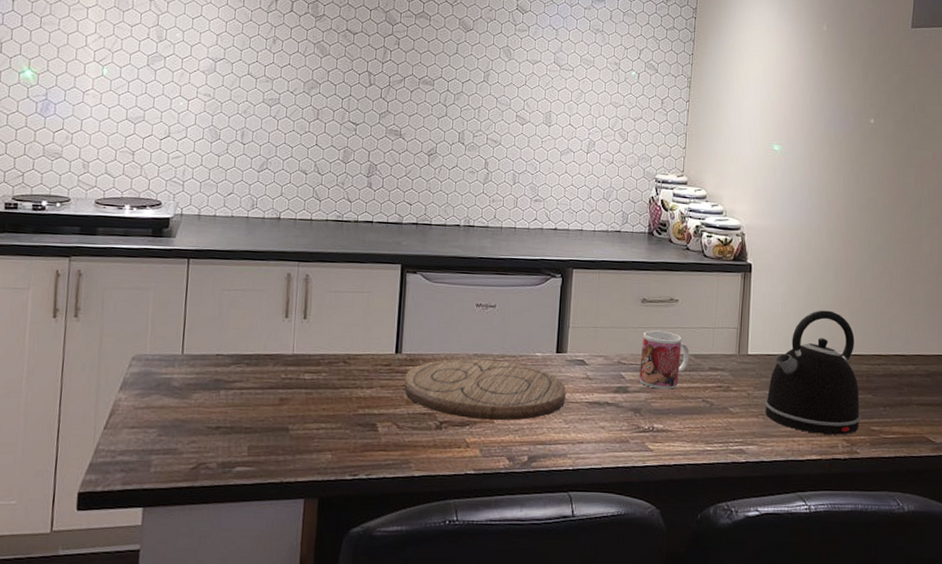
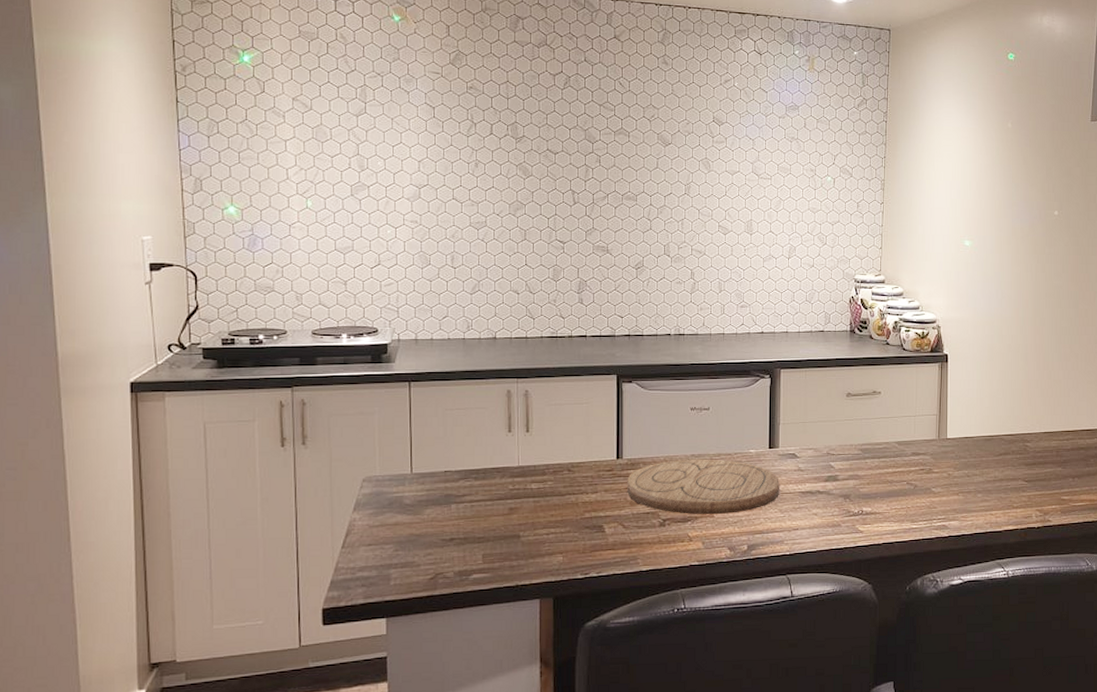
mug: present [639,330,690,390] -> none [847,422,893,476]
kettle: present [765,310,862,435] -> none [964,393,1053,506]

